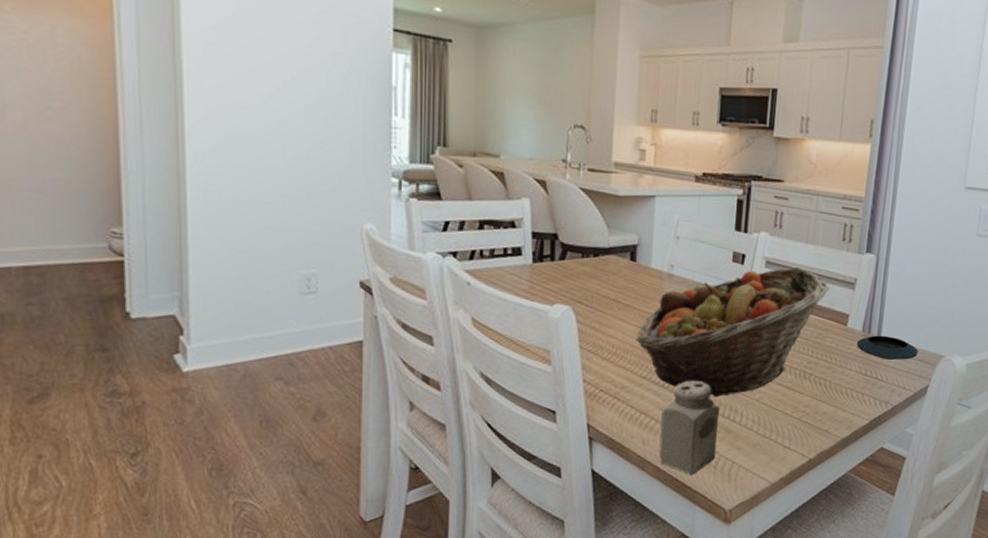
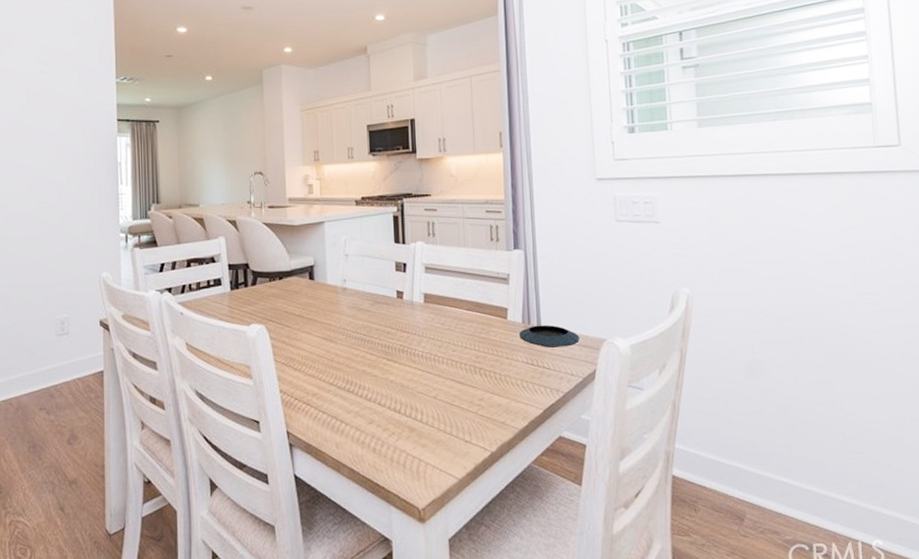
fruit basket: present [636,267,830,397] -> none [321,270,486,398]
salt shaker: present [659,380,720,475] -> none [350,382,403,475]

